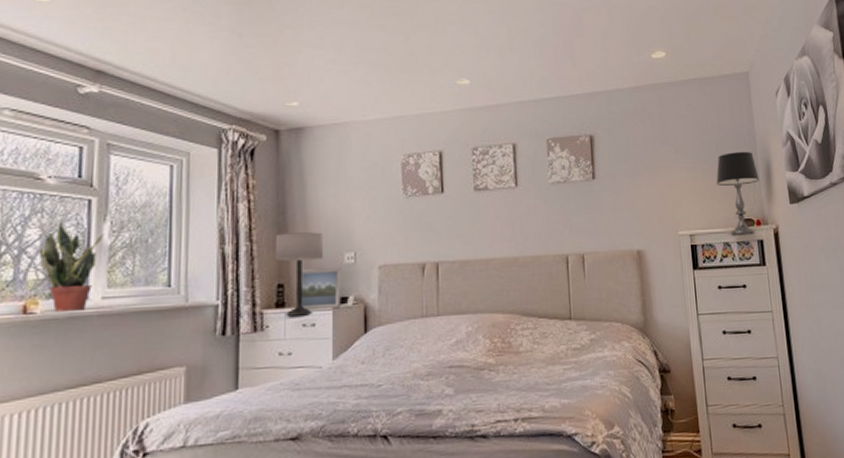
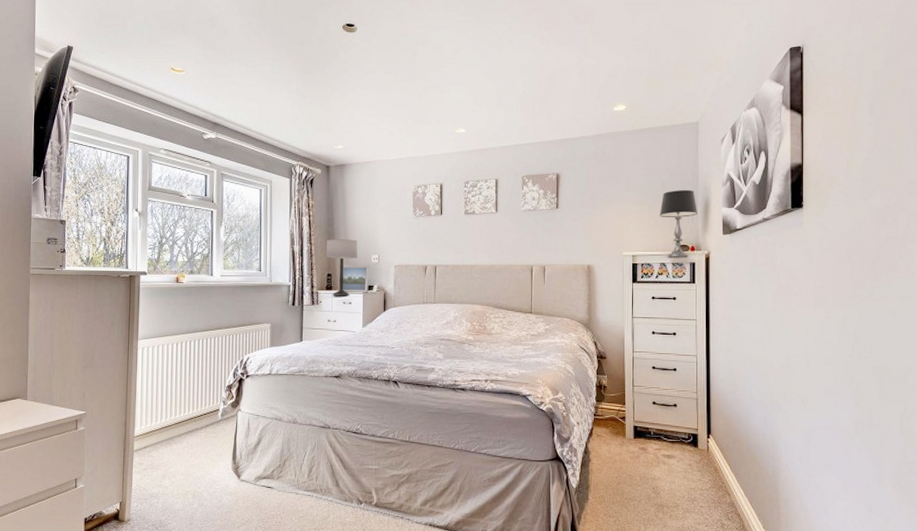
potted plant: present [39,220,105,313] -> none [184,223,221,284]

